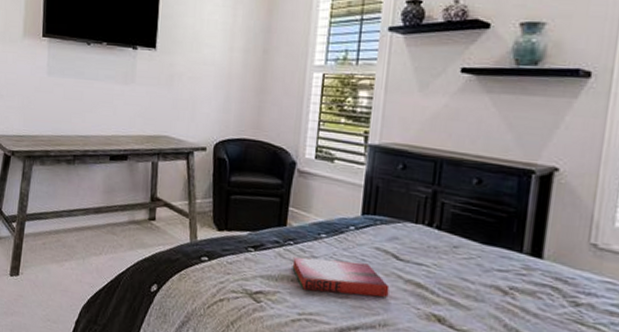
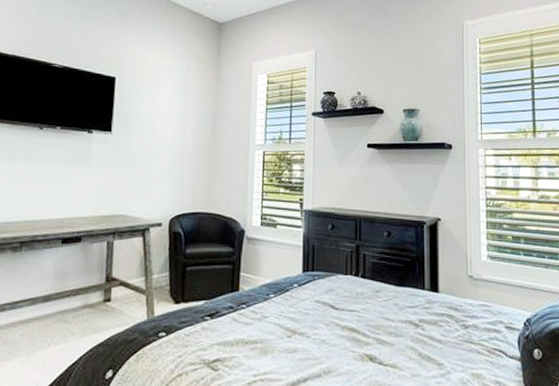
hardback book: present [292,257,390,298] -> none [246,316,330,350]

